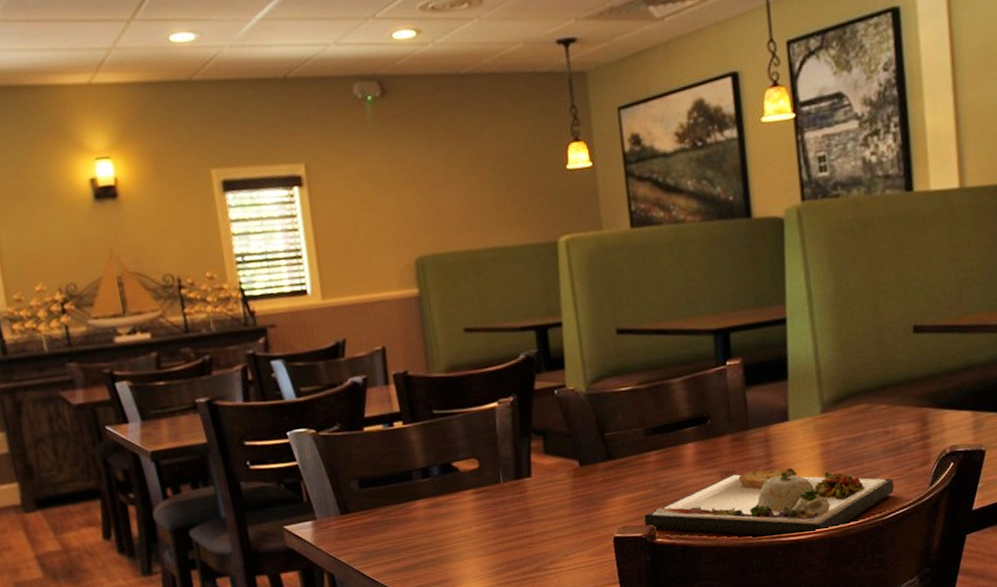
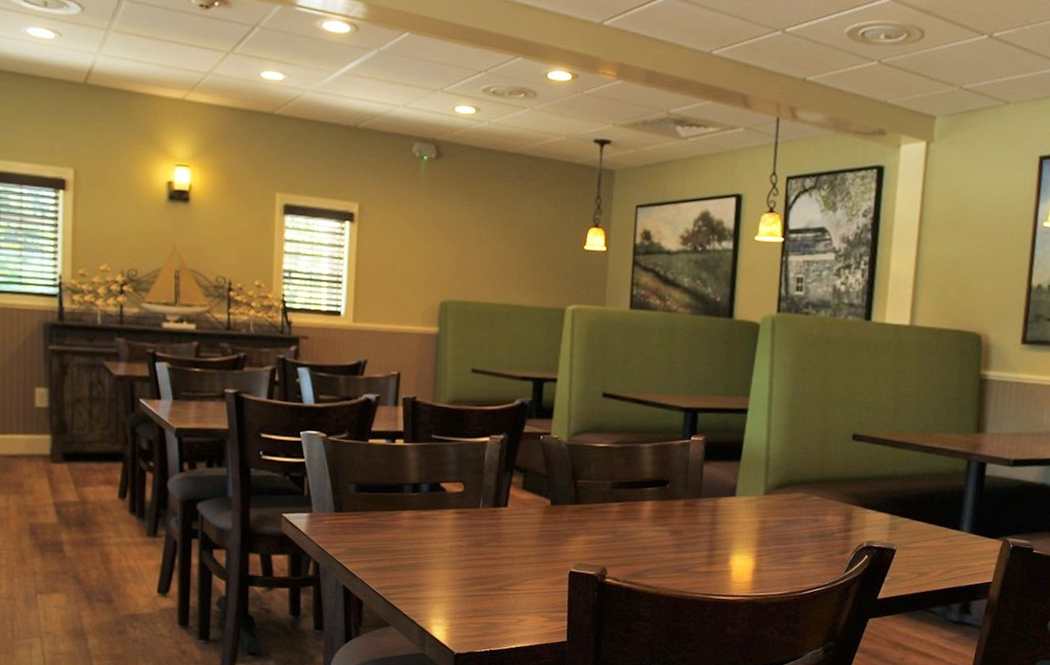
dinner plate: present [644,467,894,537] -> none [598,533,815,596]

